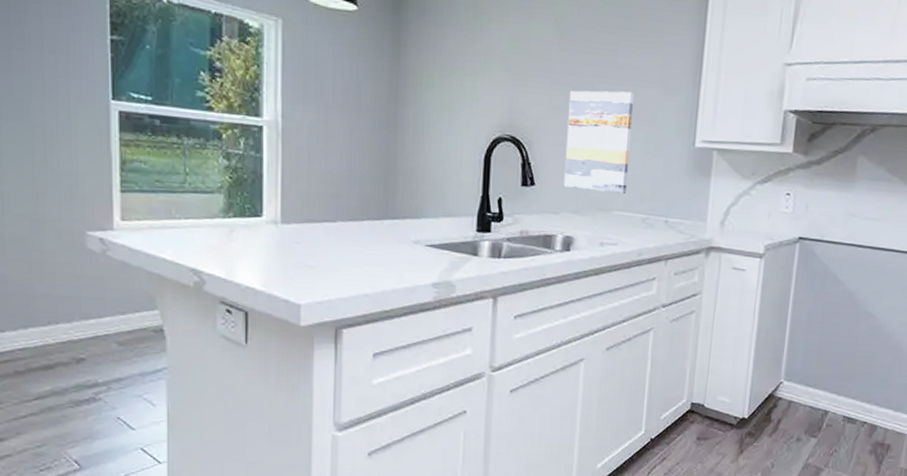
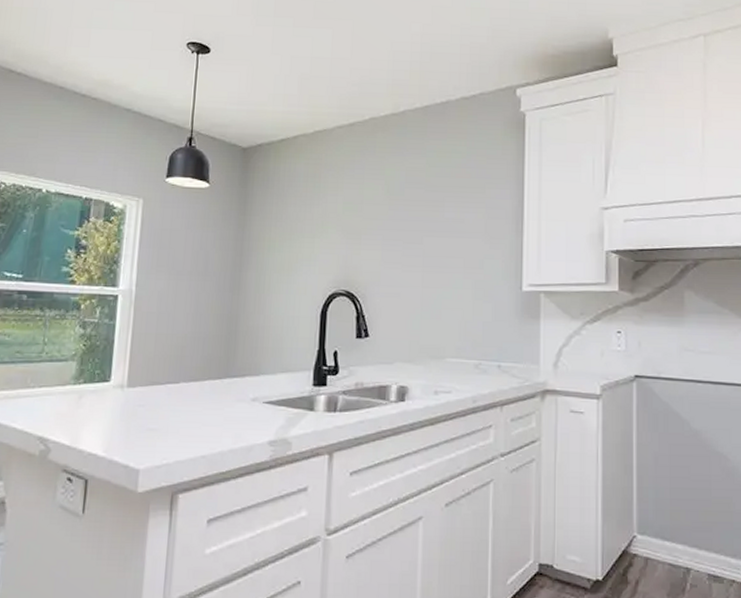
wall art: present [563,90,635,194] -> none [396,243,461,340]

